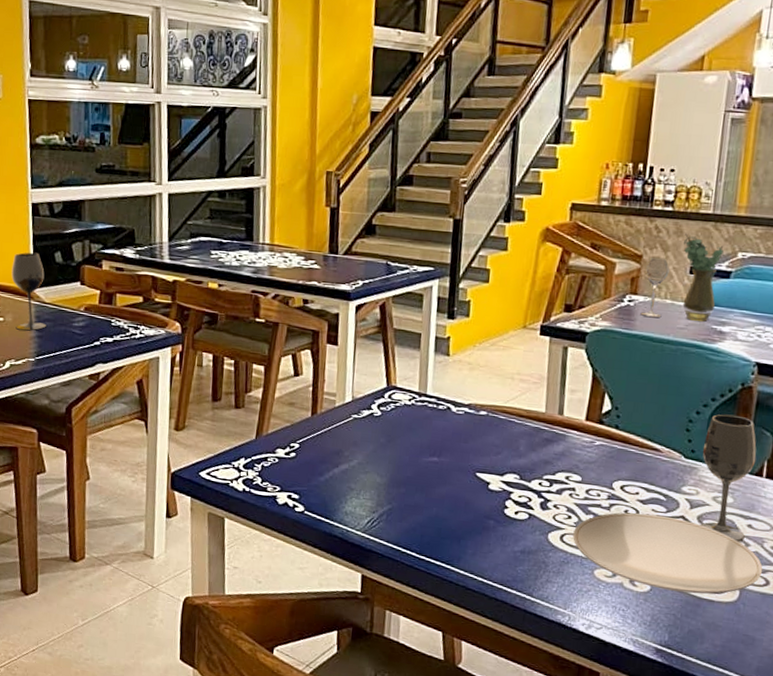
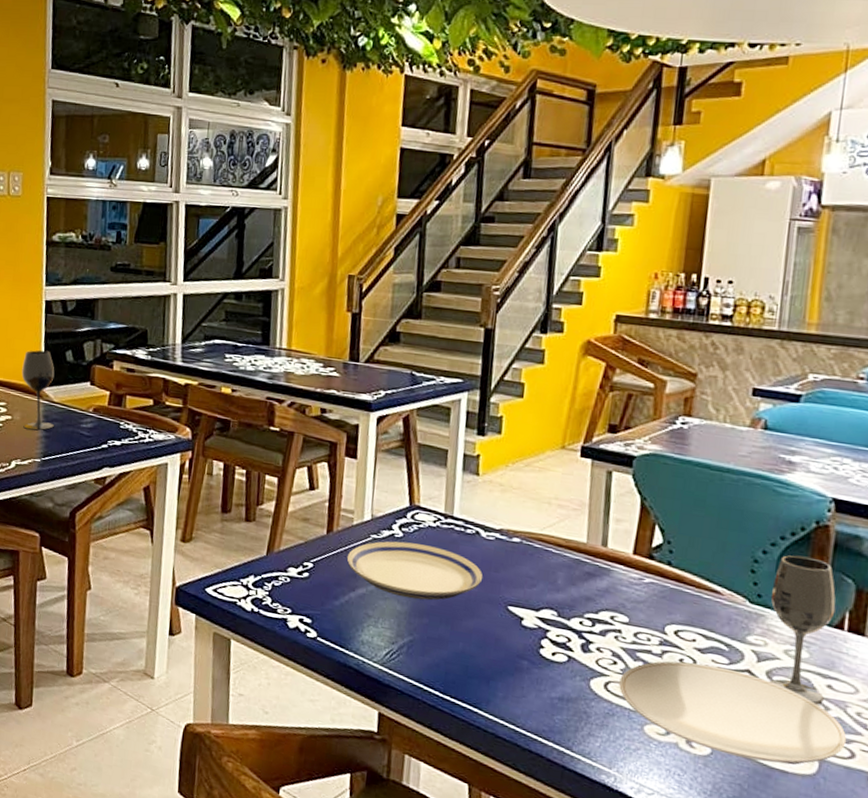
plate: none [330,419,454,472] -> present [347,541,483,601]
wineglass: present [640,257,670,318] -> none [695,375,729,444]
vase: present [682,233,724,322] -> none [744,351,792,450]

